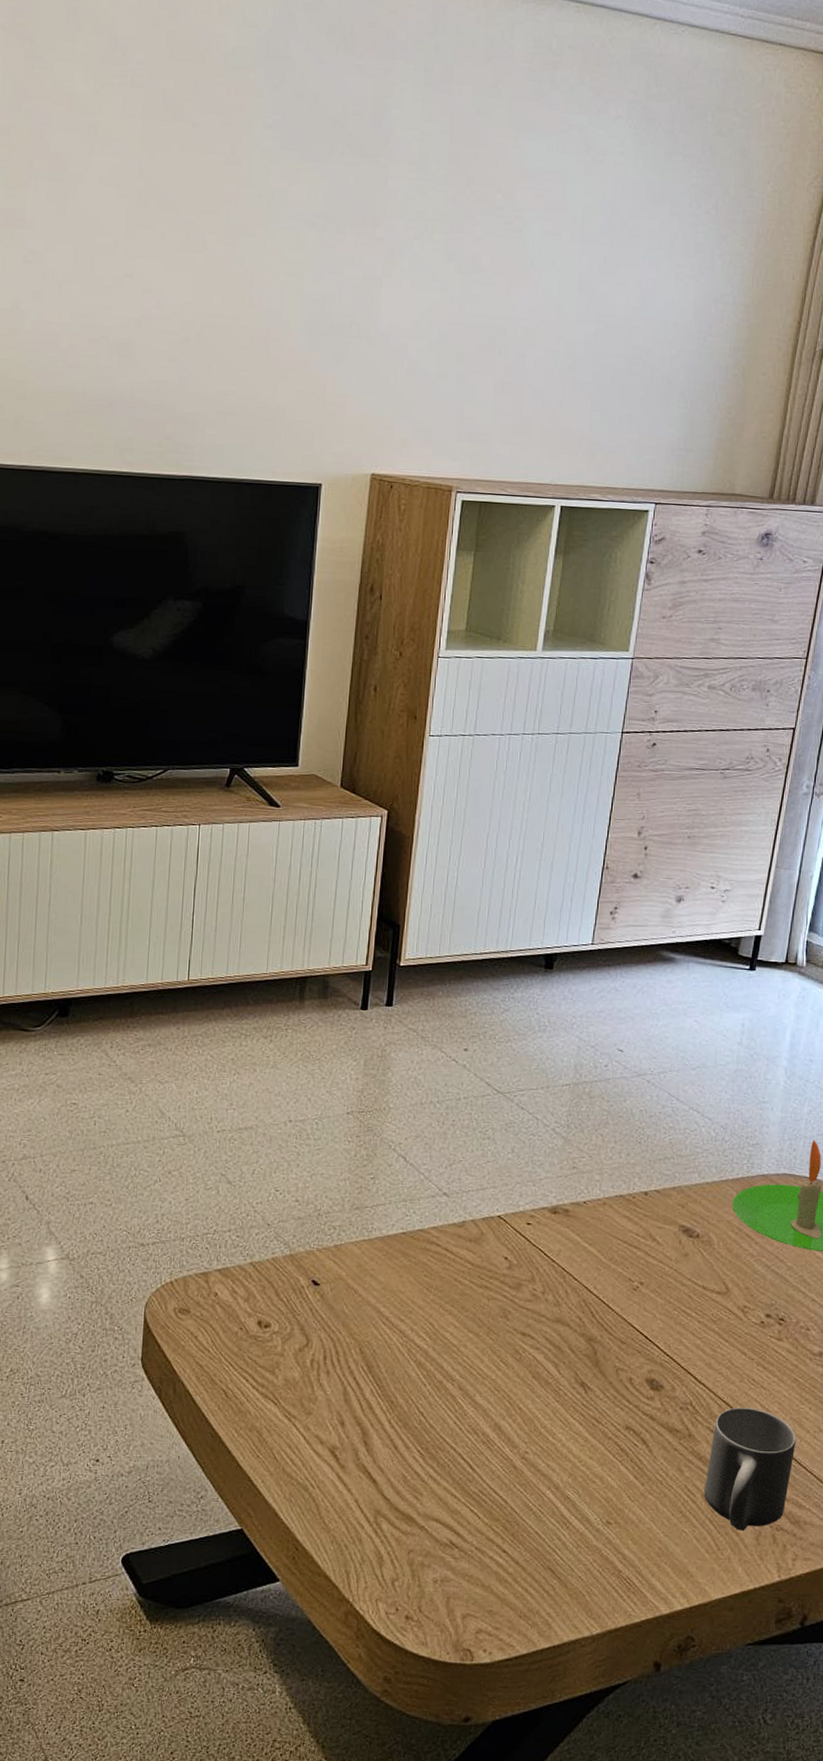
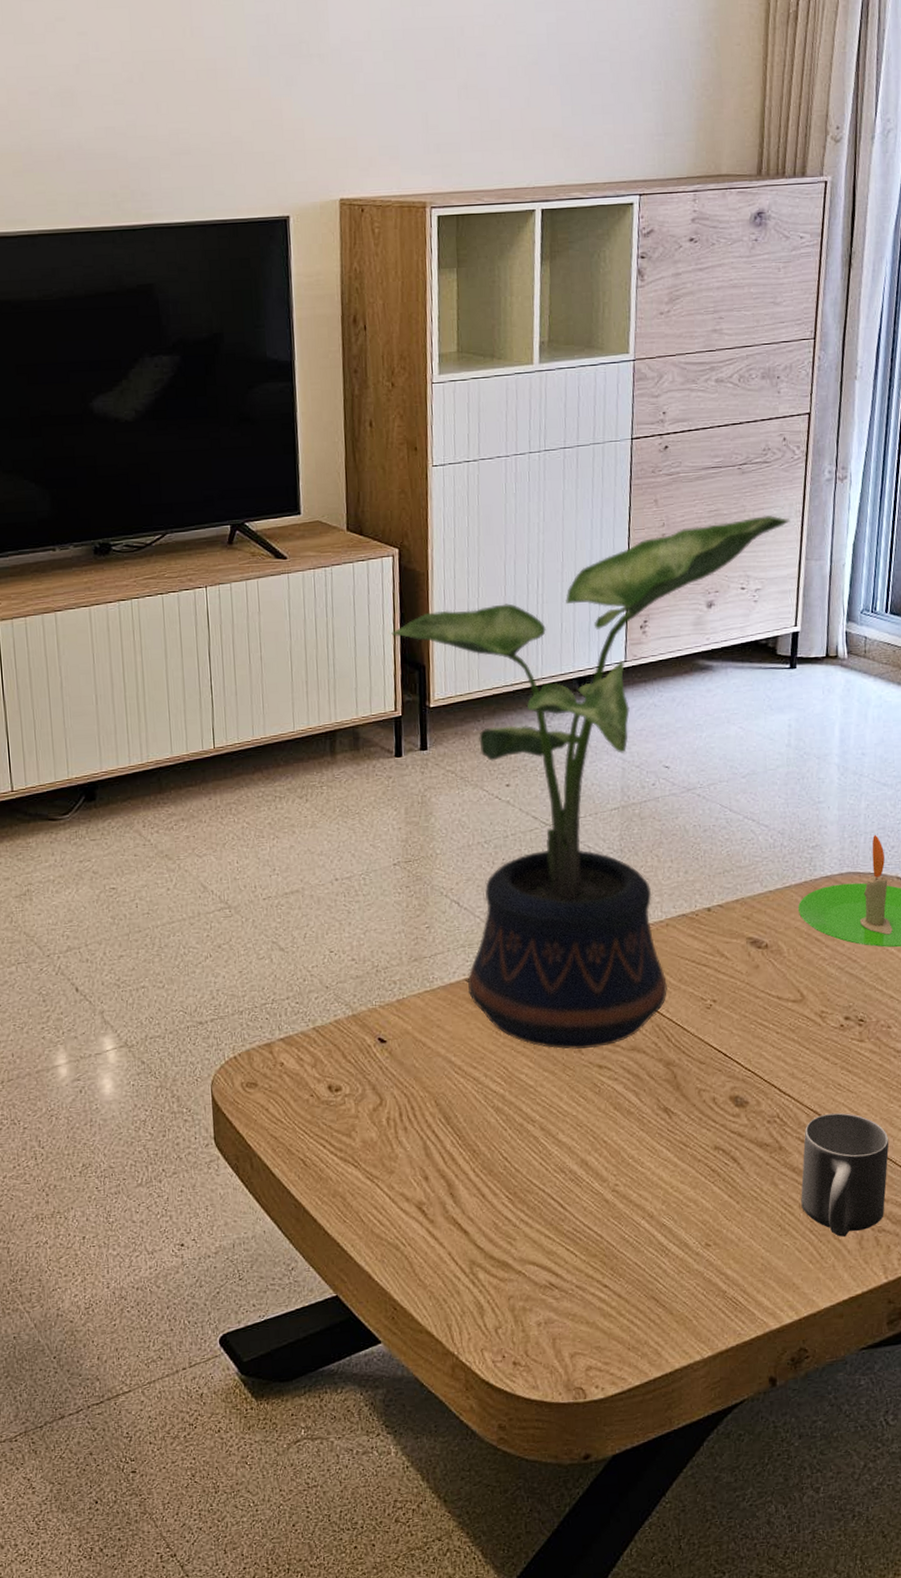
potted plant: none [371,820,765,1316] -> present [391,515,791,1050]

